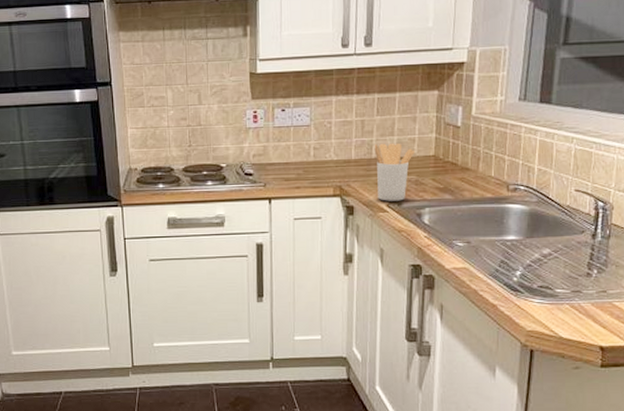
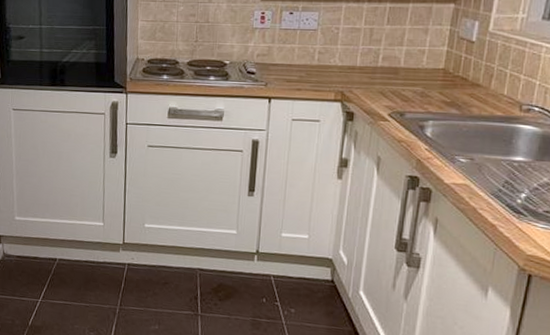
utensil holder: present [374,143,415,201] -> none [380,52,423,112]

